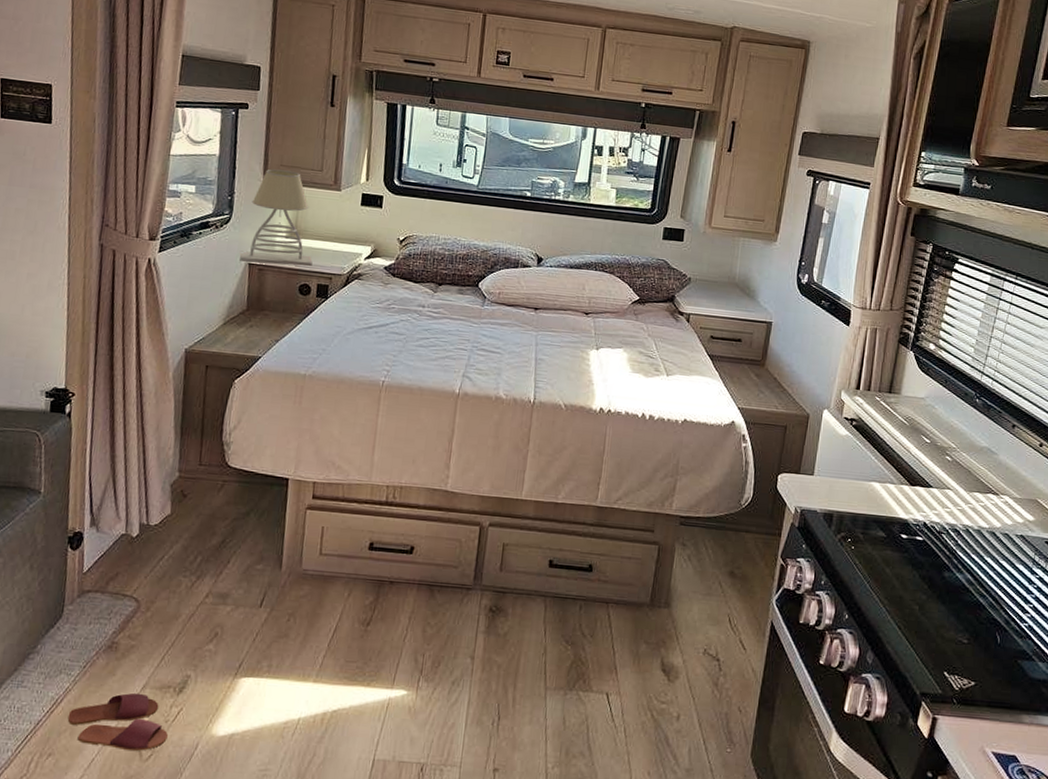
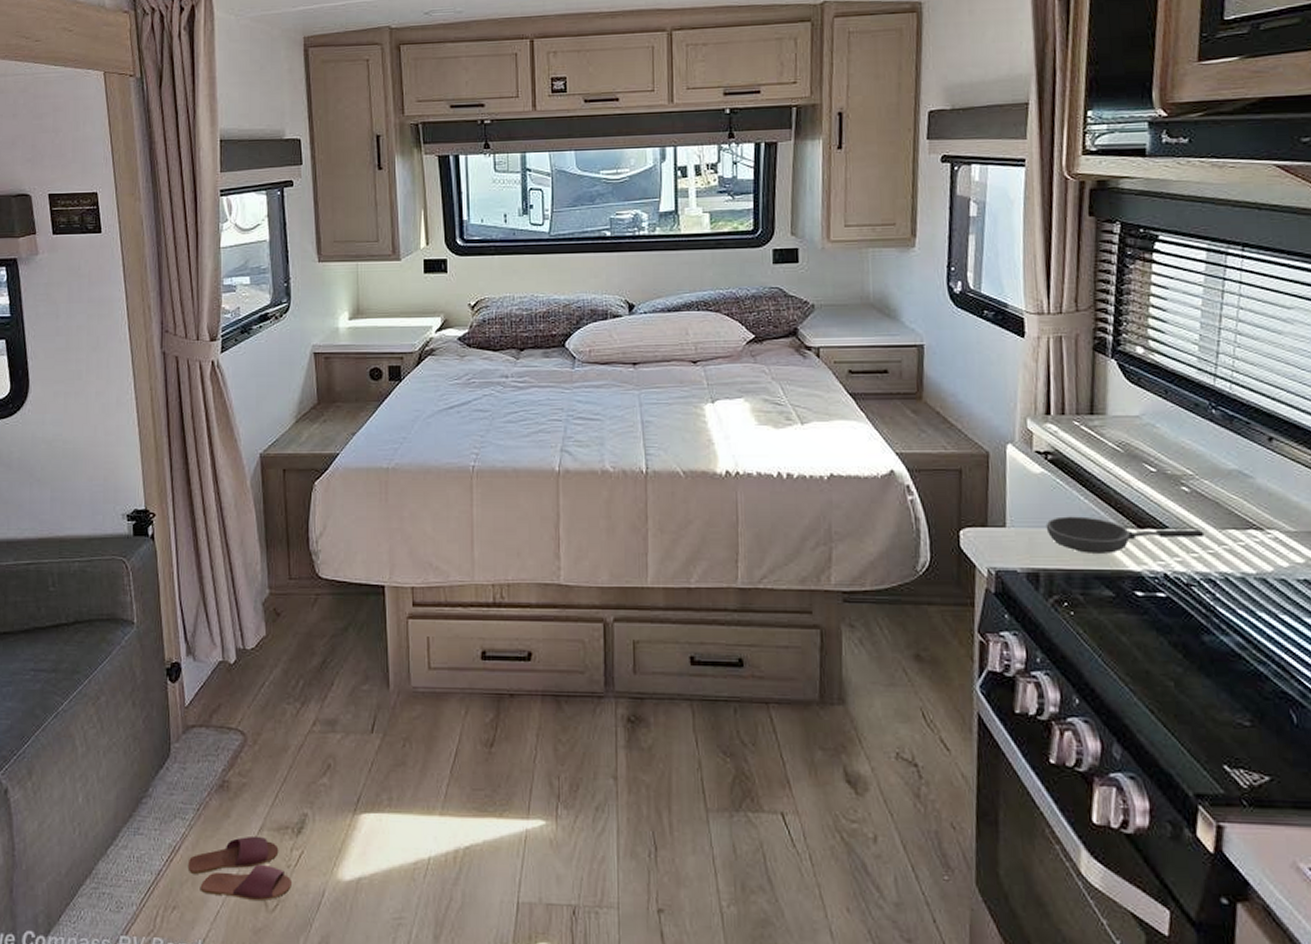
table lamp: present [239,169,313,267] -> none [303,246,380,353]
frying pan: none [843,471,957,503] -> present [1045,516,1205,553]

